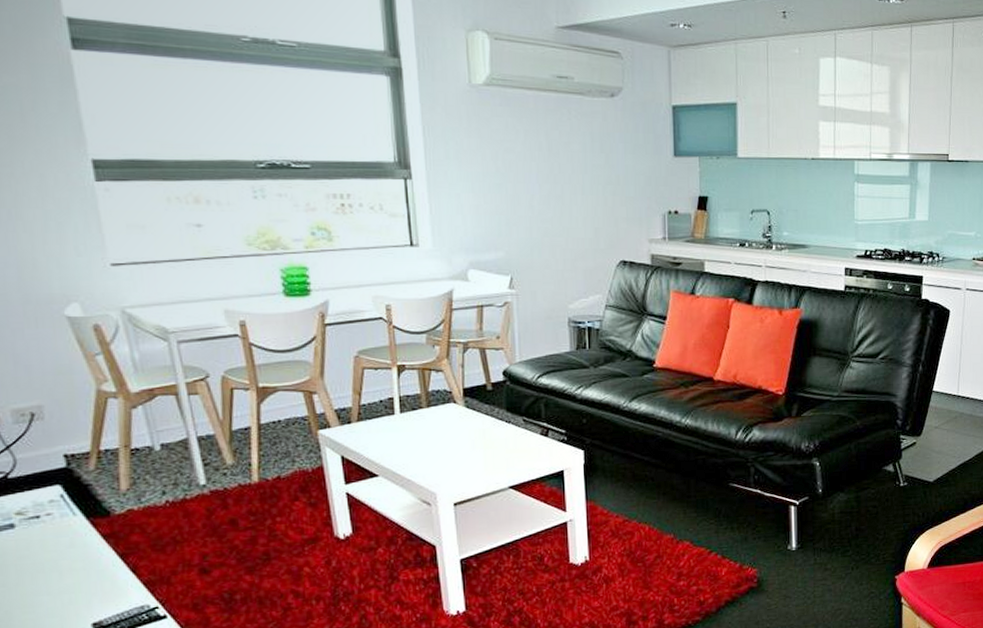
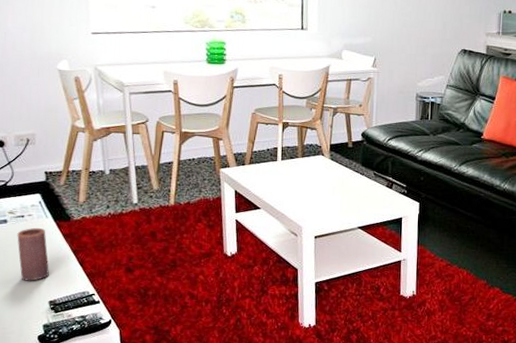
candle: none [32,529,88,601] -> present [17,227,49,281]

